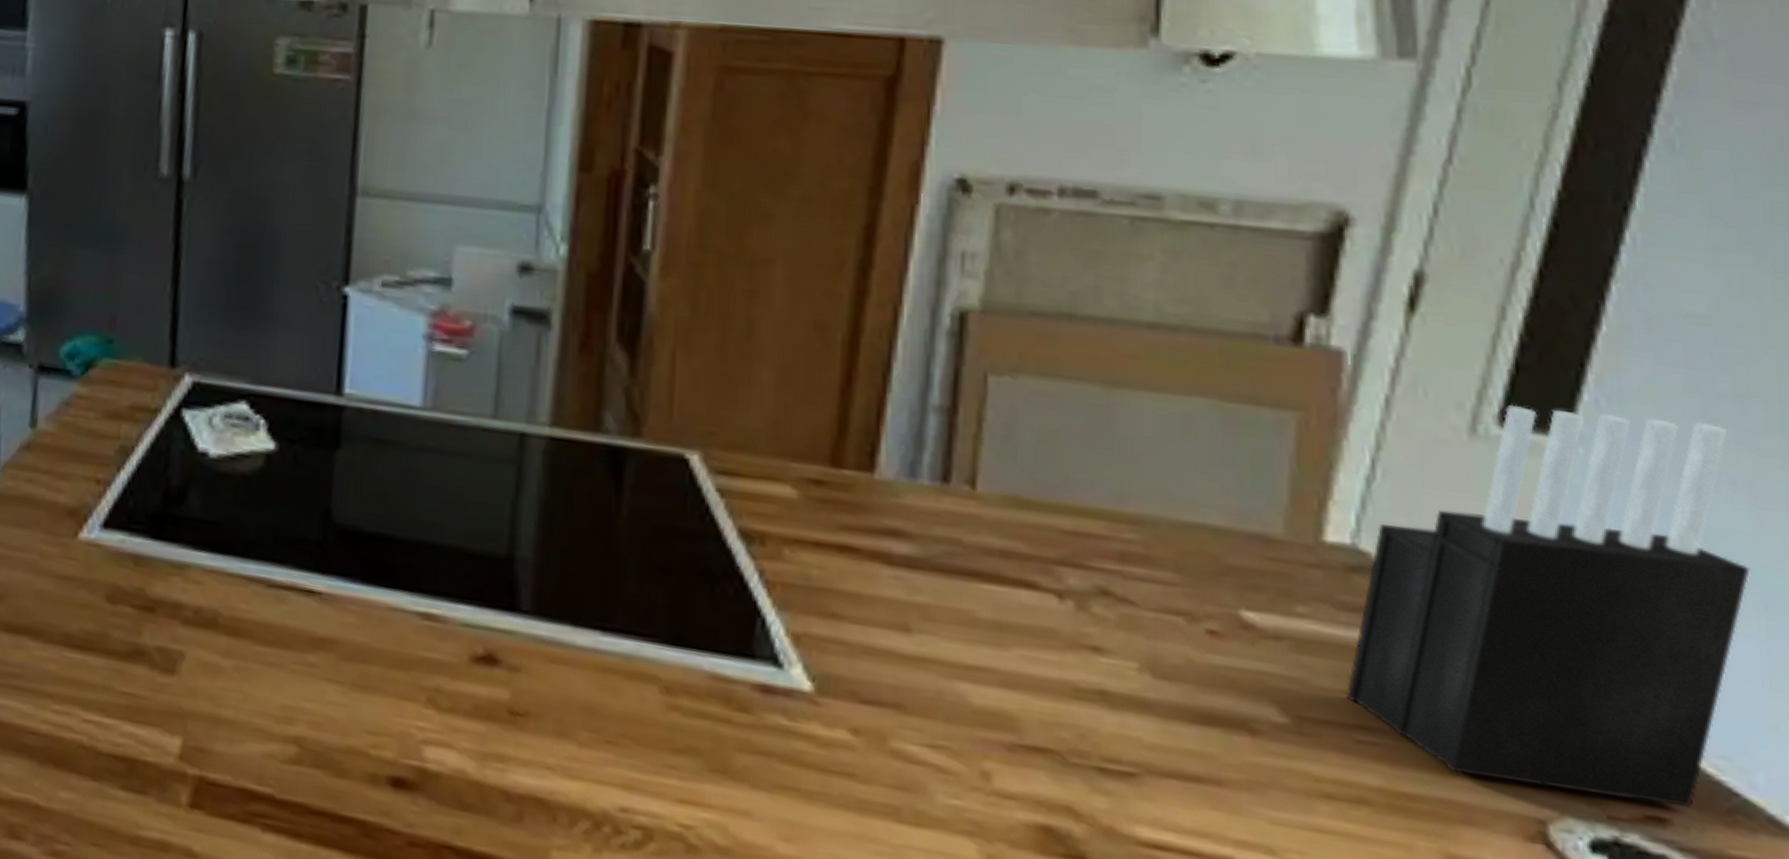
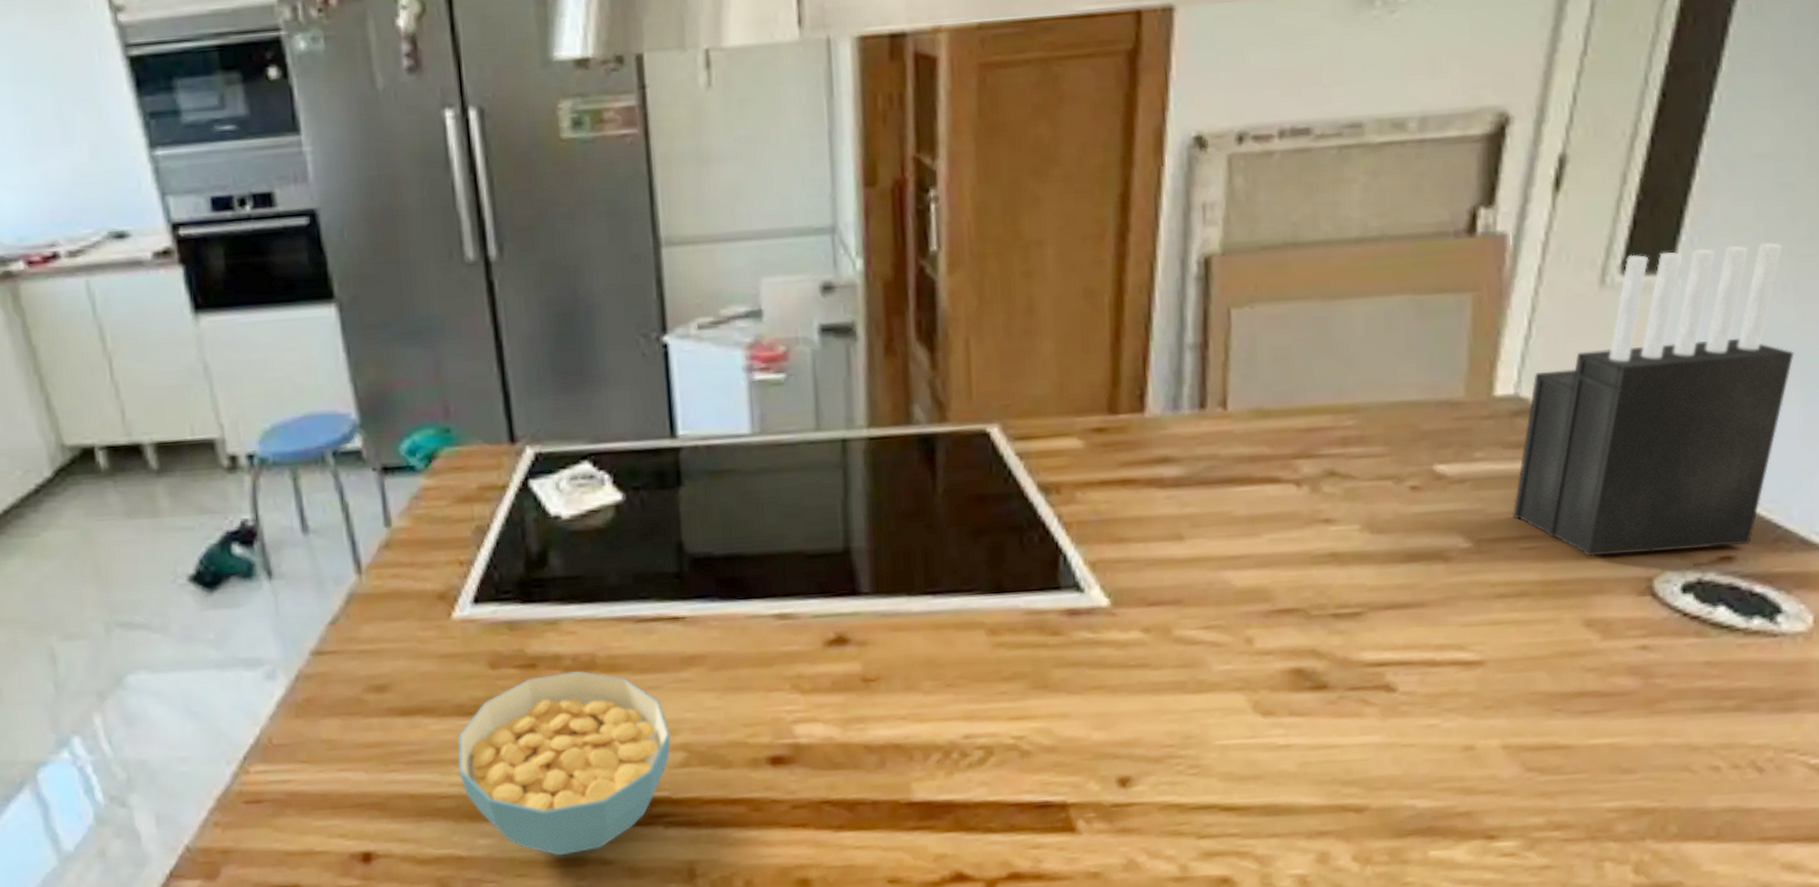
cereal bowl: none [53,622,285,837] -> present [457,670,671,856]

